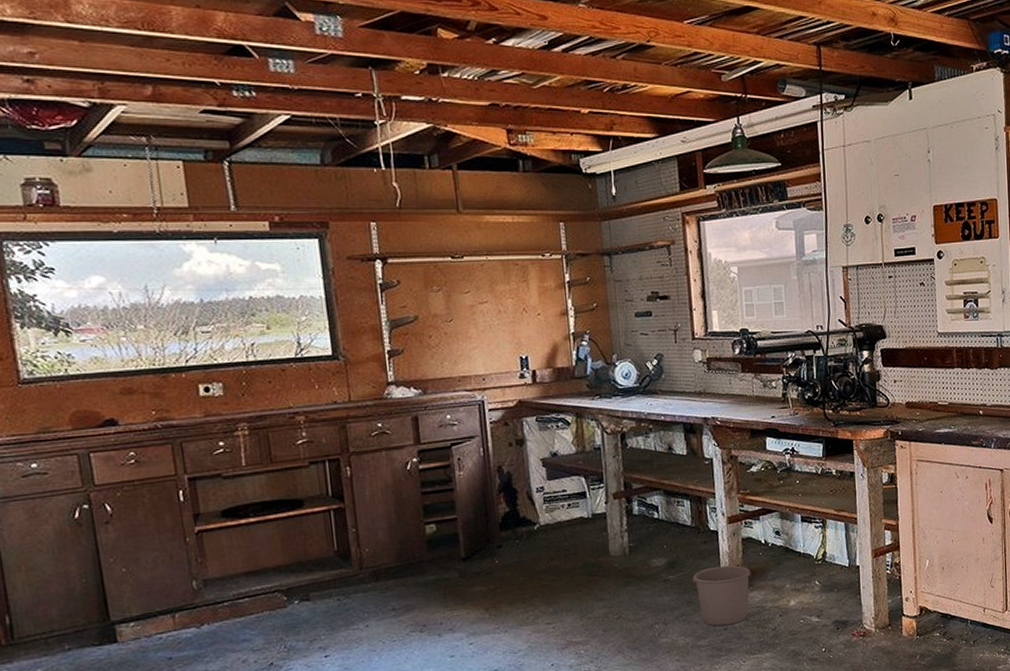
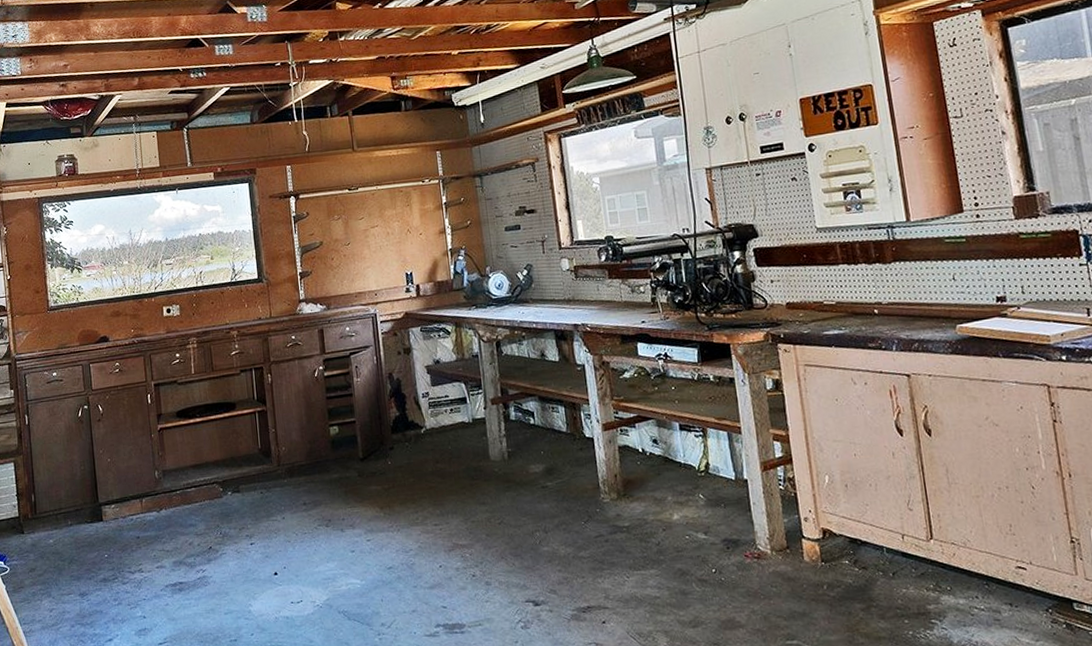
bucket: present [691,565,752,626] -> none [569,473,631,538]

